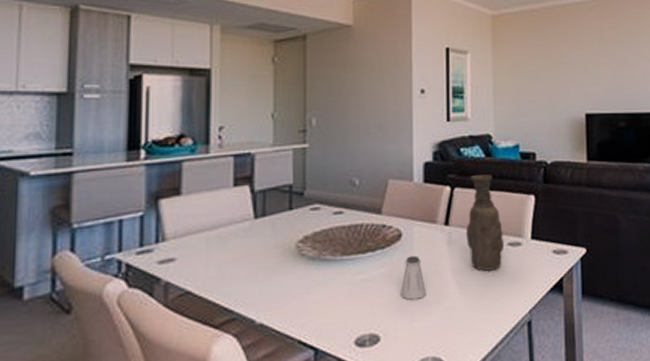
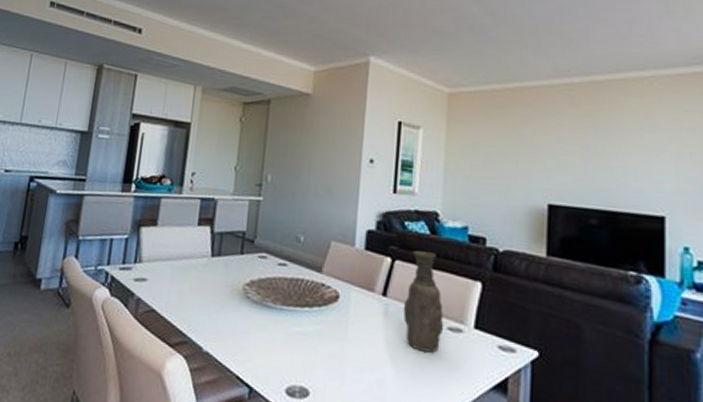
saltshaker: present [401,255,426,300] -> none [333,319,358,364]

